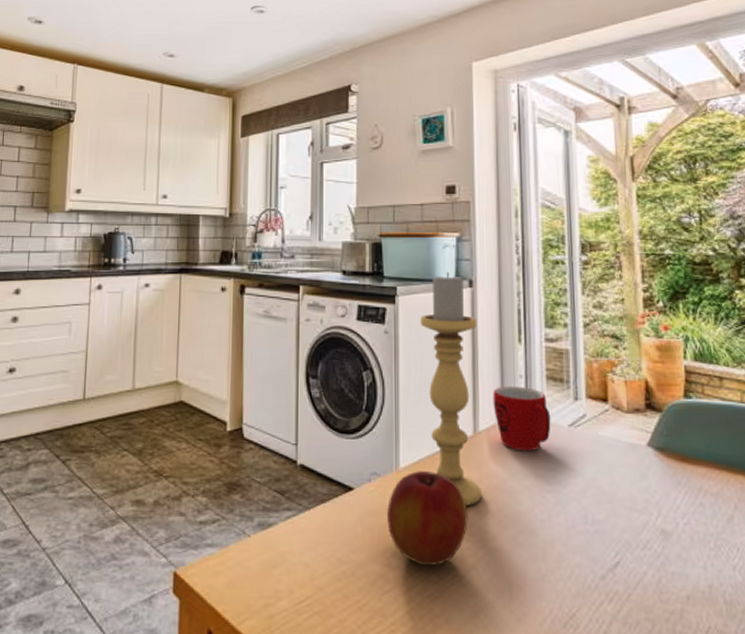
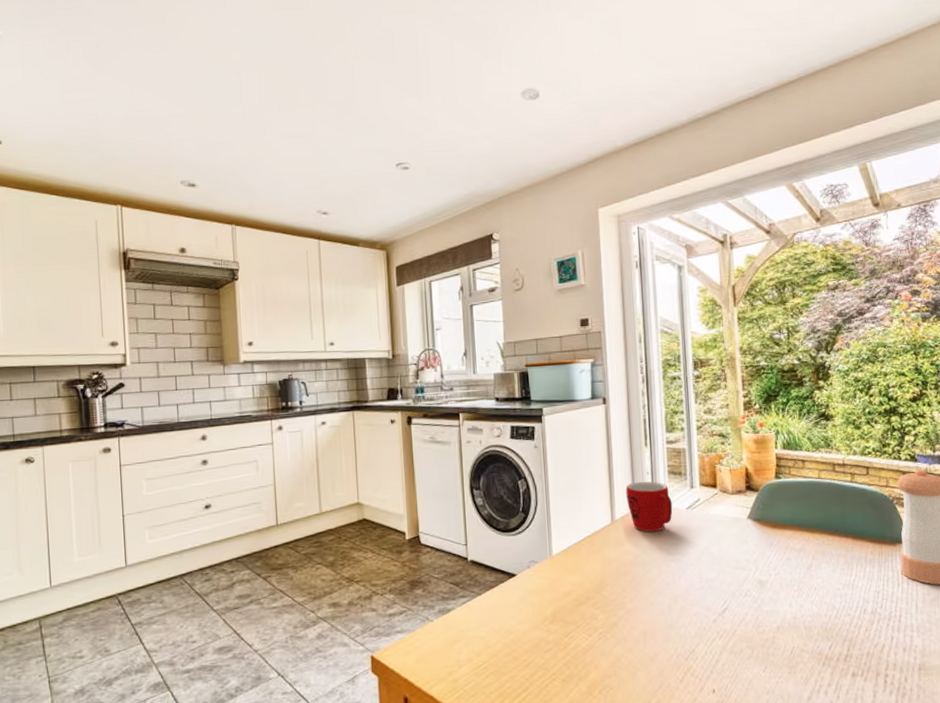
apple: present [387,471,468,567] -> none [544,555,610,628]
candle holder: present [420,271,482,506] -> none [564,392,620,579]

